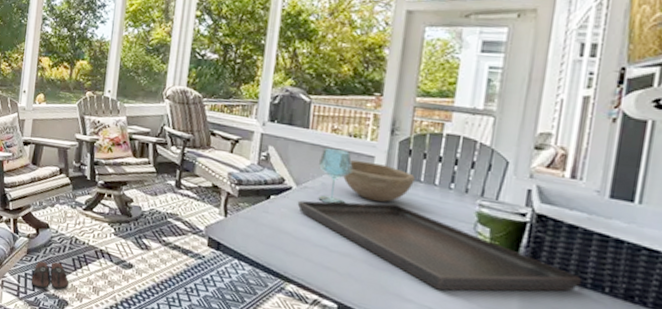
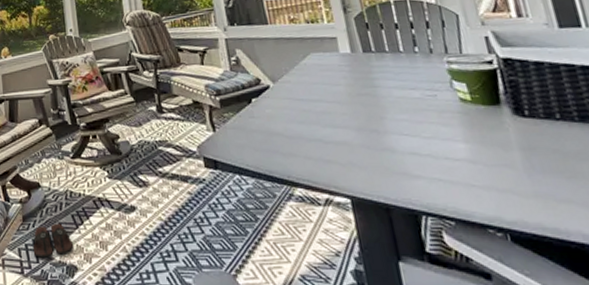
serving tray: present [297,200,581,291] -> none [279,79,569,158]
wine glass: present [318,148,353,204] -> none [286,37,324,94]
bowl: present [343,159,415,203] -> none [314,43,381,82]

